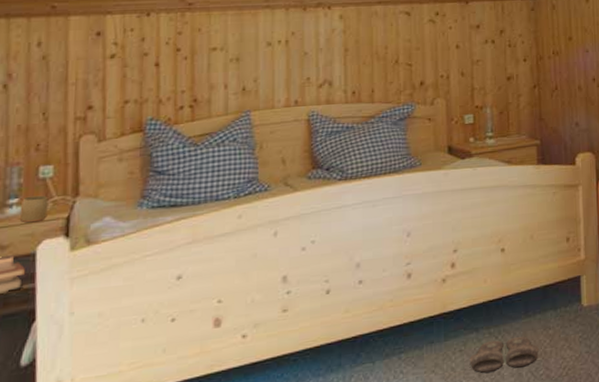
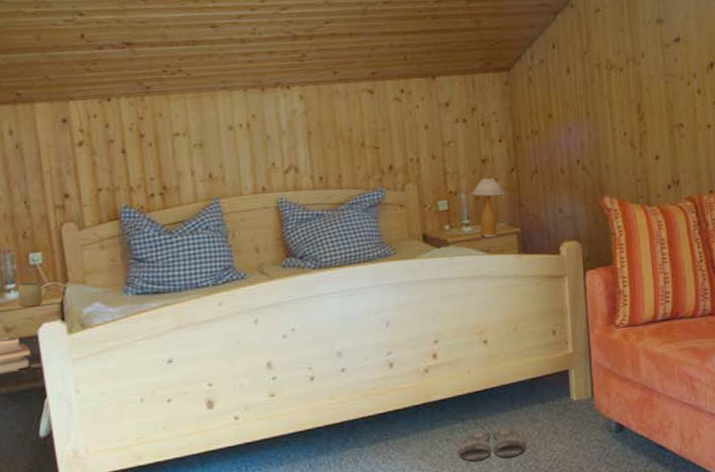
table lamp: none [495,90,528,150] -> present [471,174,506,238]

